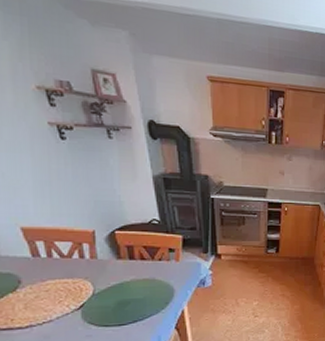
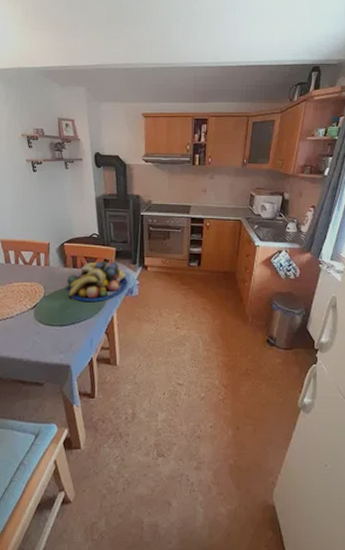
fruit bowl: none [122,250,199,297] -> present [66,260,128,302]

